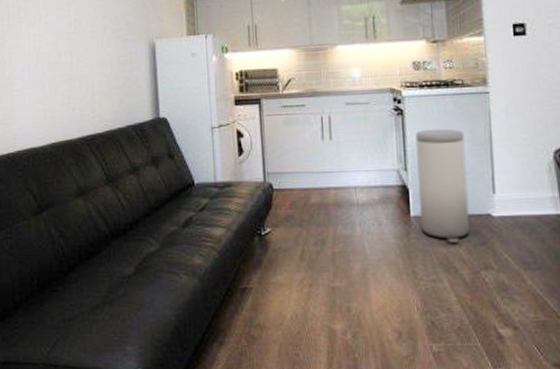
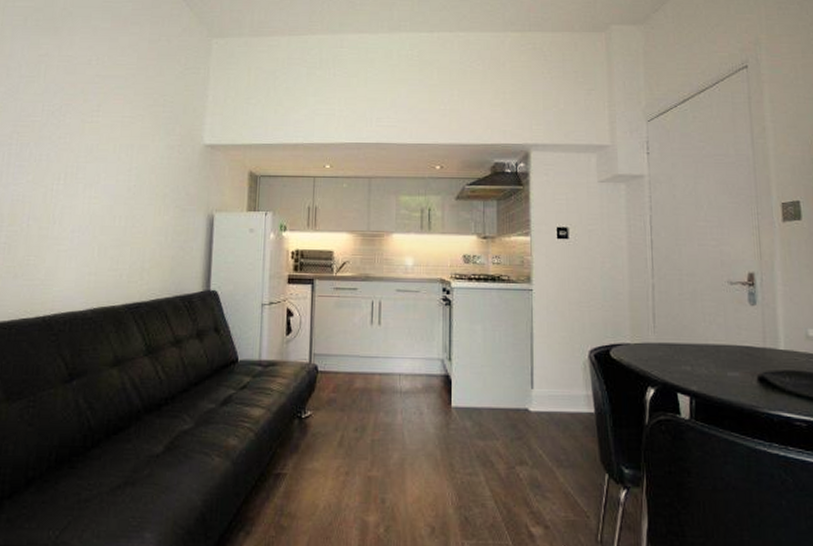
pedal bin: present [415,128,470,243] -> none [461,321,508,436]

